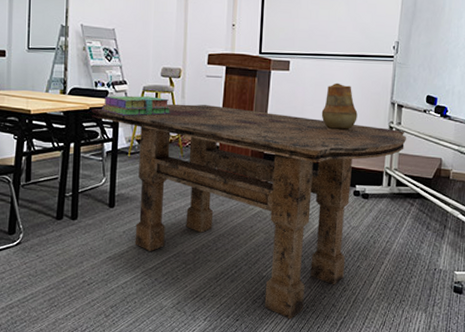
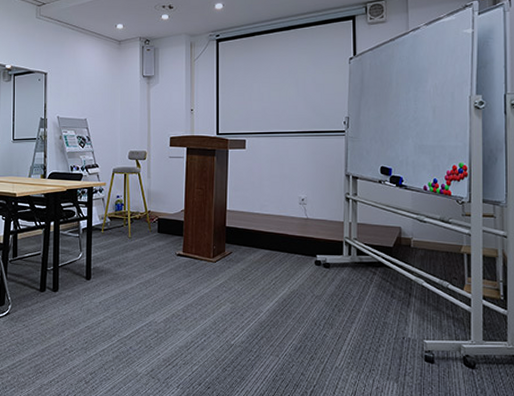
dining table: present [91,104,406,319] -> none [68,183,363,388]
stack of books: present [102,95,171,116] -> none [77,177,138,196]
pitcher: present [321,82,358,129] -> none [278,158,314,202]

